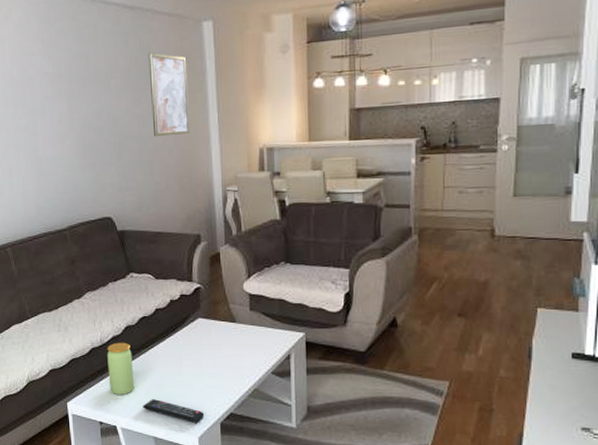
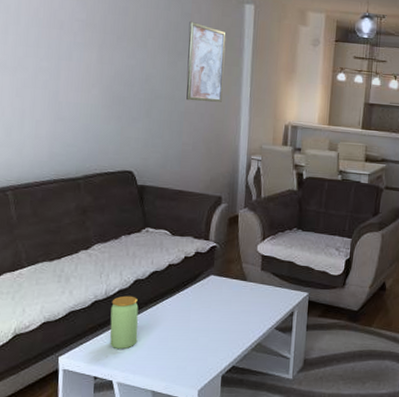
remote control: present [143,399,205,423] -> none [144,353,207,376]

